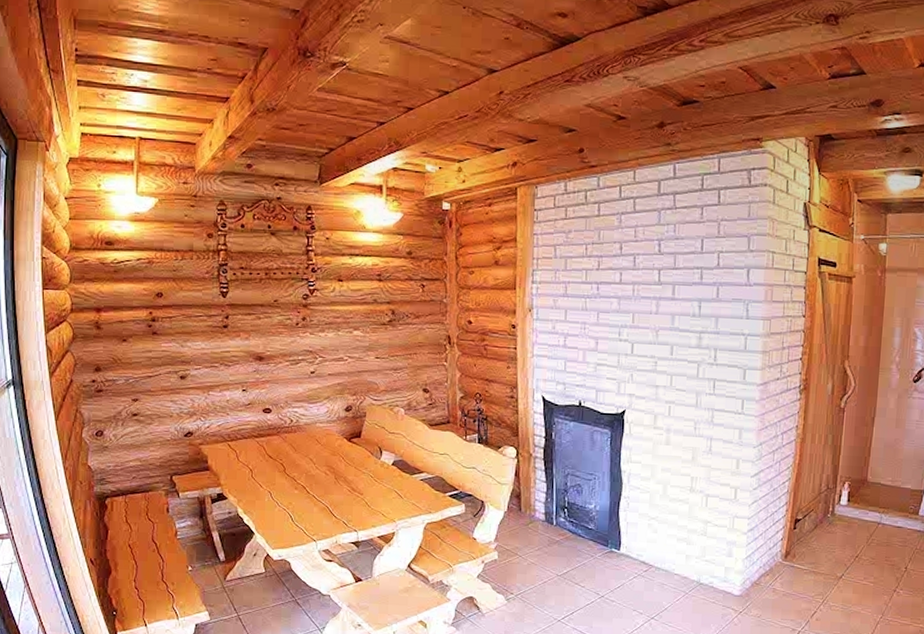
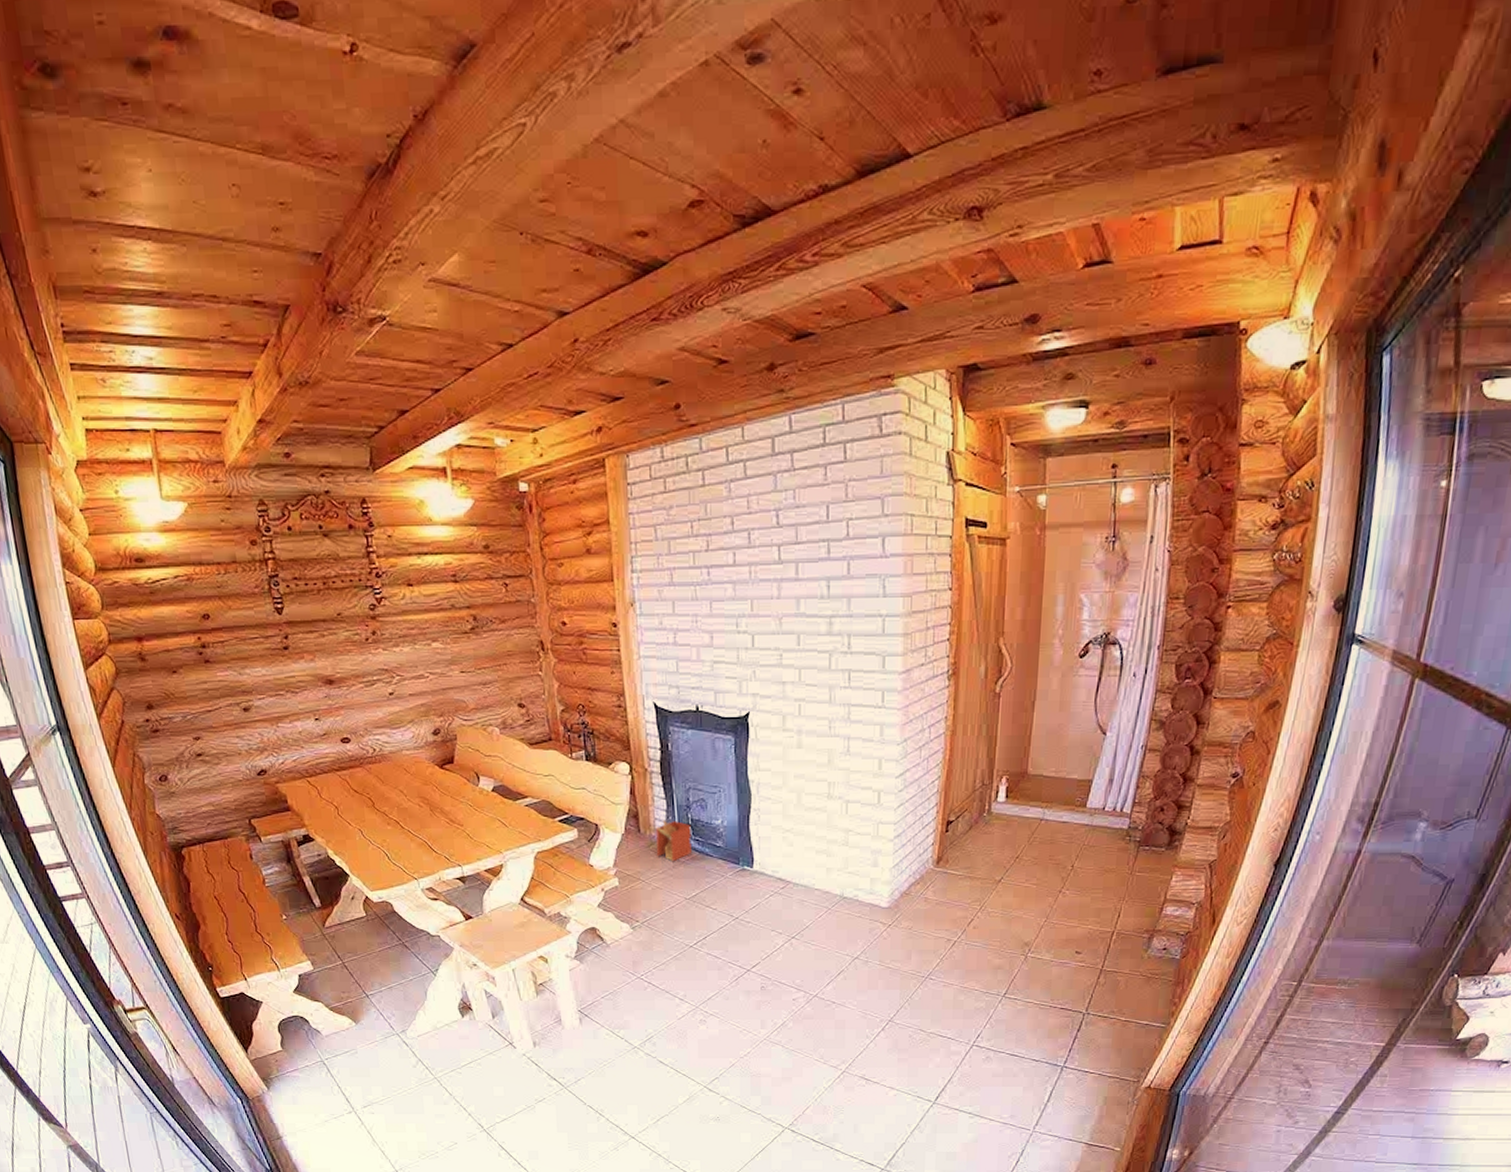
architectural model: none [534,501,567,541] -> present [655,820,691,862]

